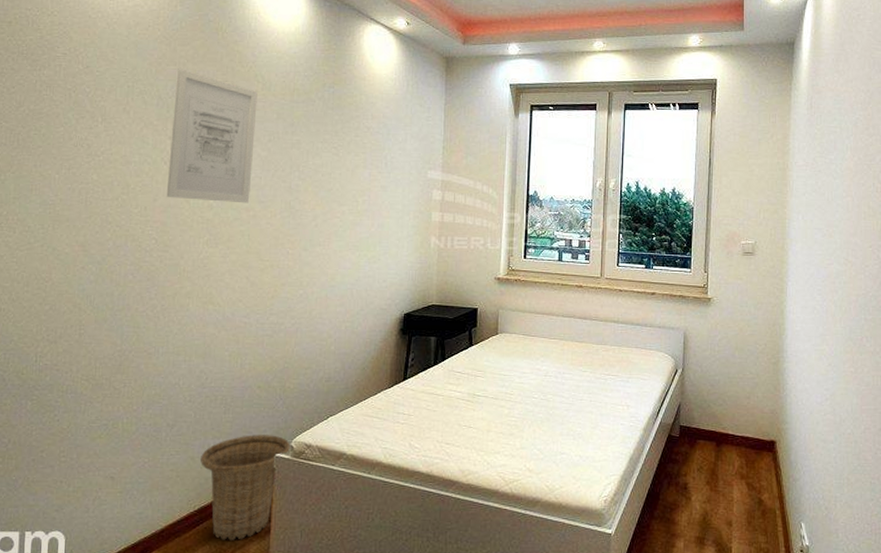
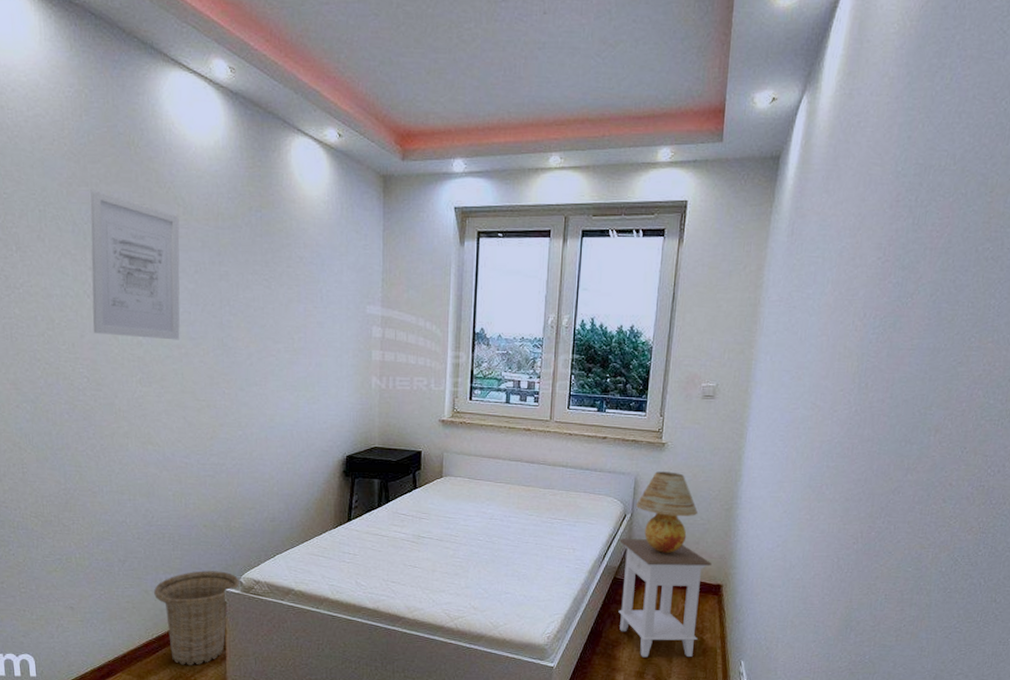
nightstand: none [672,394,764,521] -> present [618,539,712,658]
table lamp: none [686,326,747,408] -> present [635,471,699,553]

